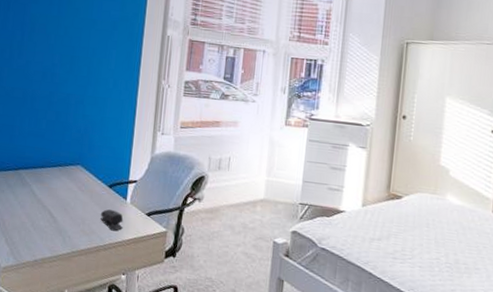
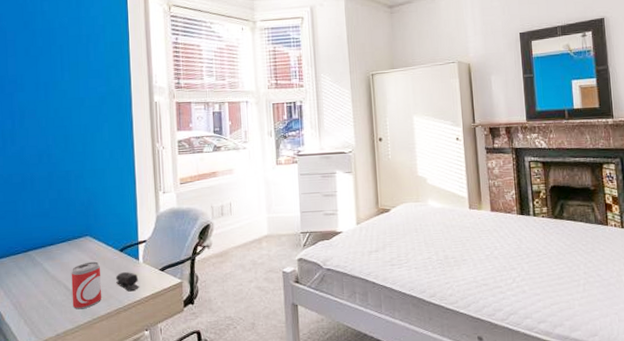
beer can: none [54,192,87,240] -> present [71,261,101,310]

